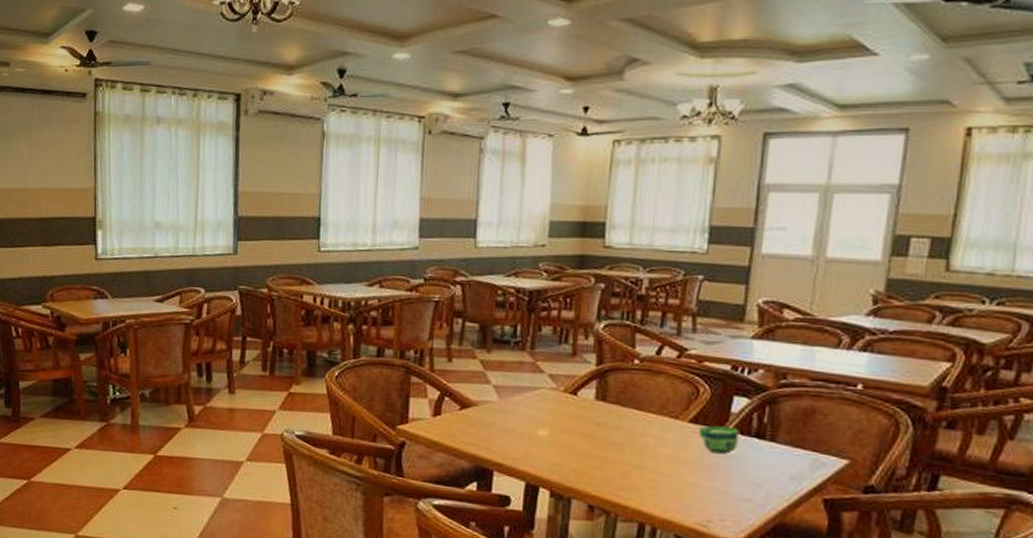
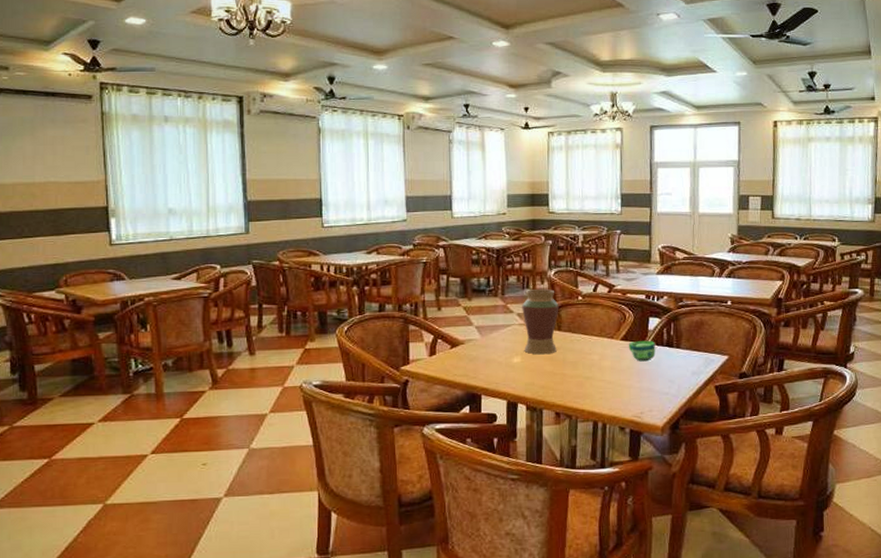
vase: none [554,345,607,430] -> present [522,289,559,355]

